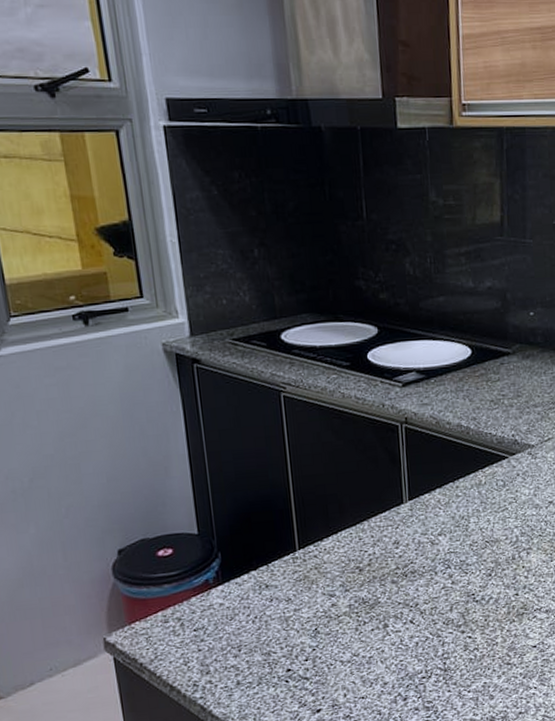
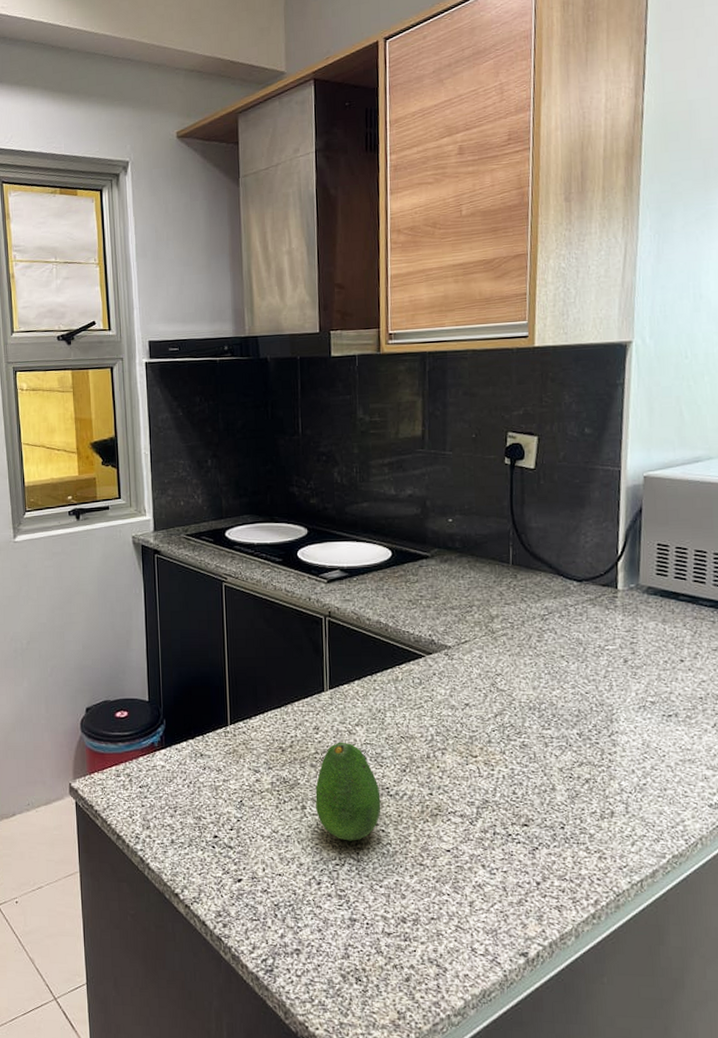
fruit: none [397,553,468,653] -> present [315,742,381,841]

